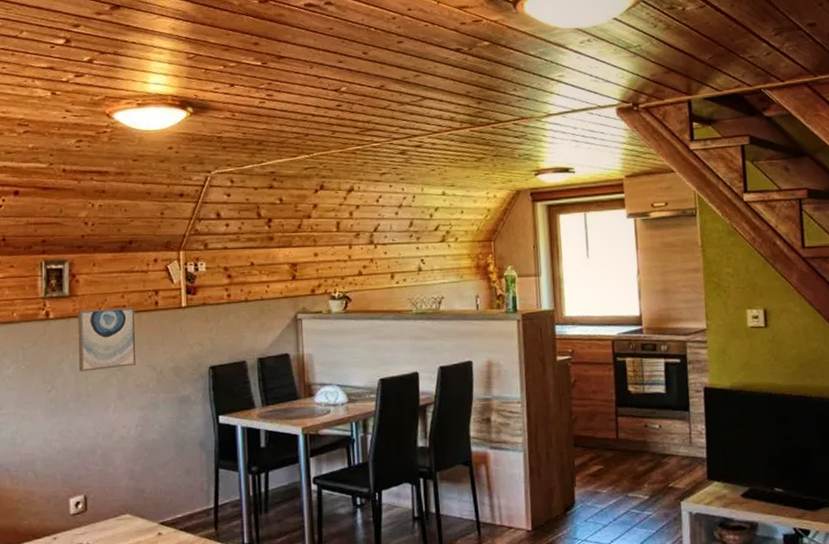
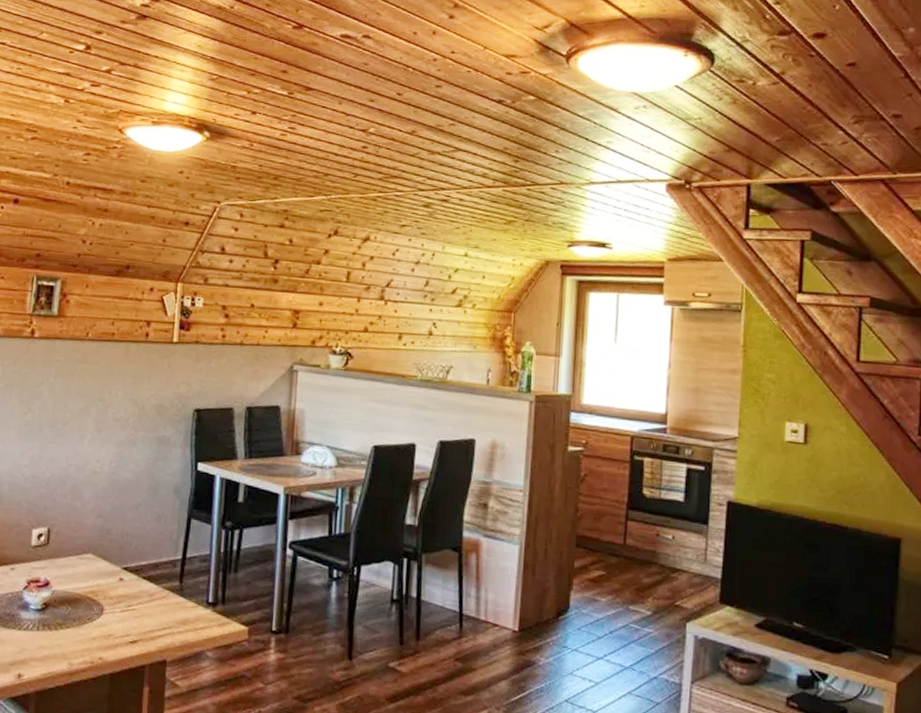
wall art: present [78,307,136,372] -> none [58,332,124,399]

